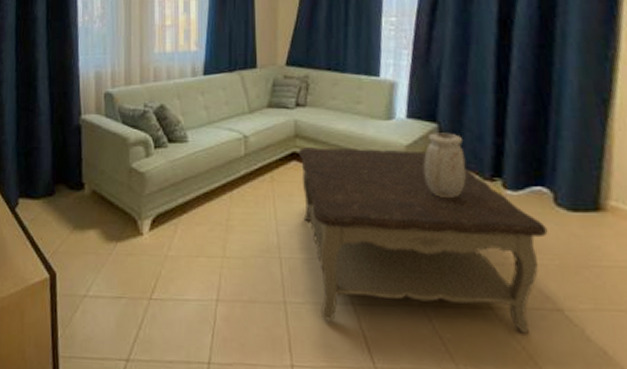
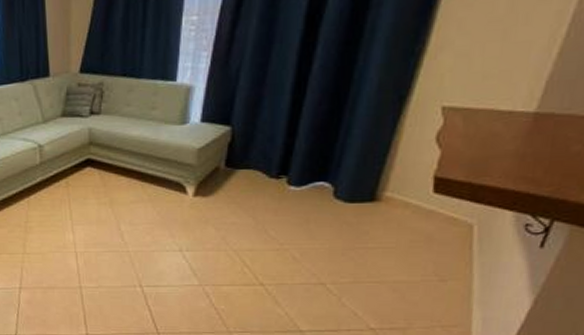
coffee table: present [297,147,548,334] -> none [92,152,323,303]
vase: present [423,133,466,197] -> none [213,135,255,195]

